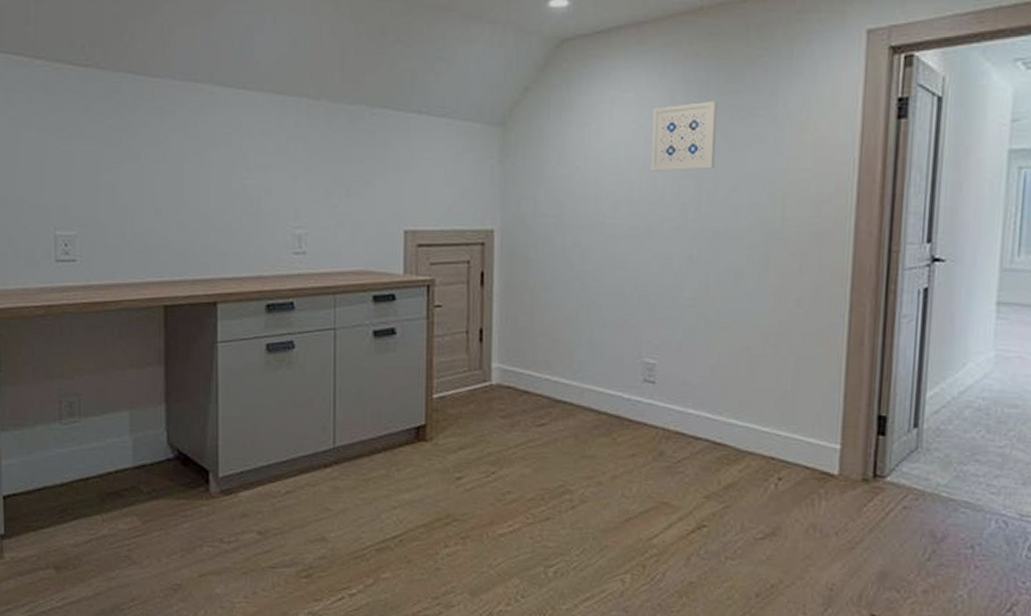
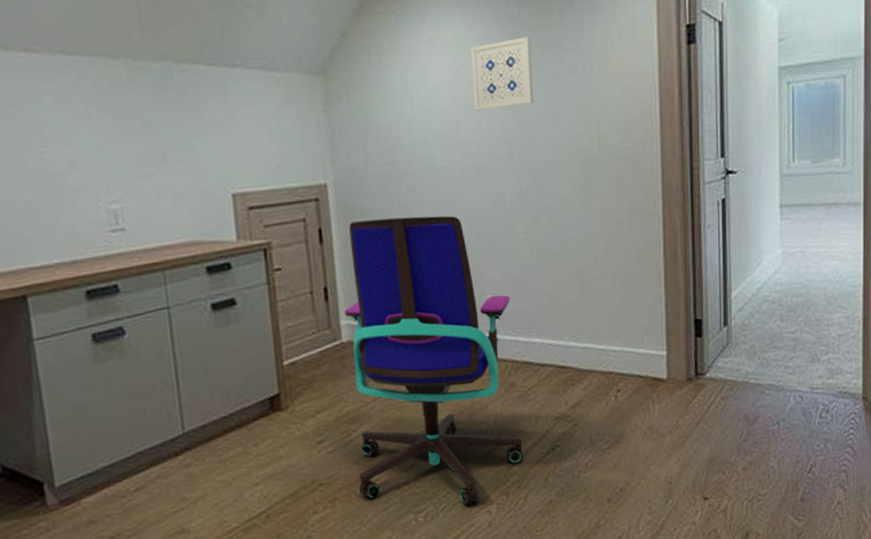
office chair: none [492,269,669,569] -> present [345,215,524,505]

